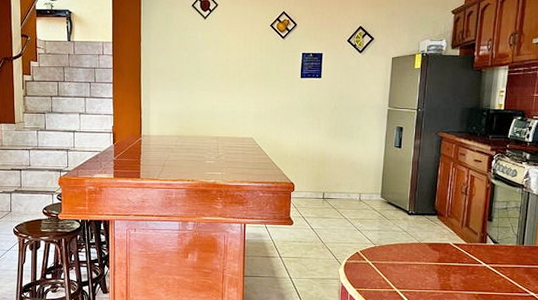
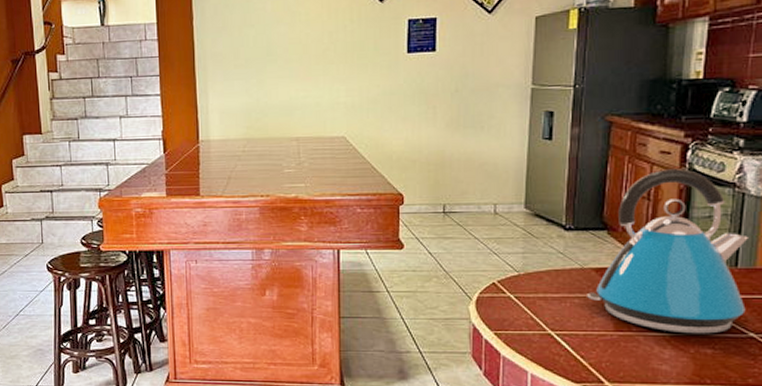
kettle: none [422,173,531,293] -> present [587,169,748,334]

